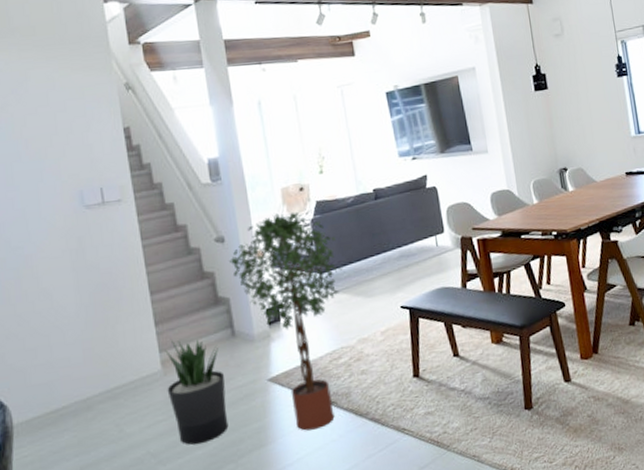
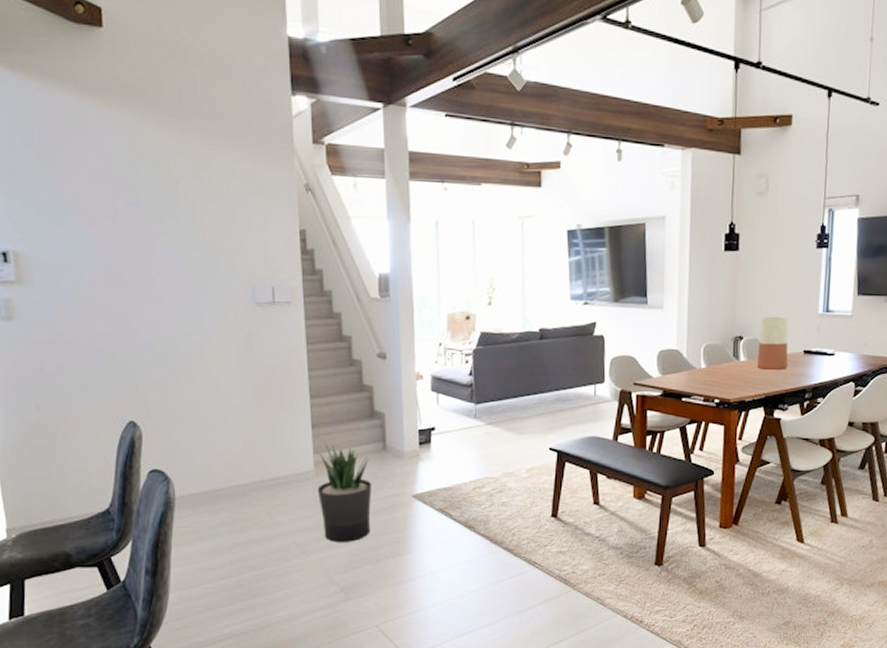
potted tree: present [228,212,343,431] -> none [388,339,498,548]
vase: none [579,143,614,196] -> present [757,316,788,370]

